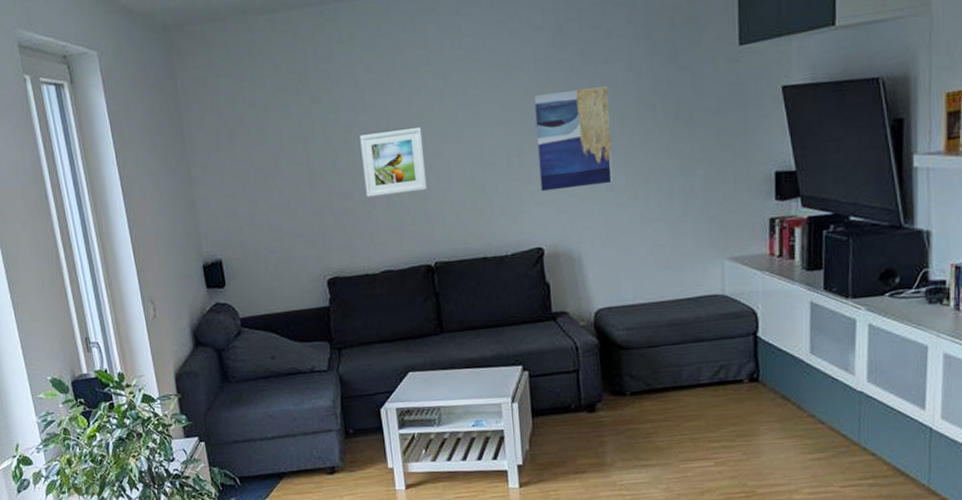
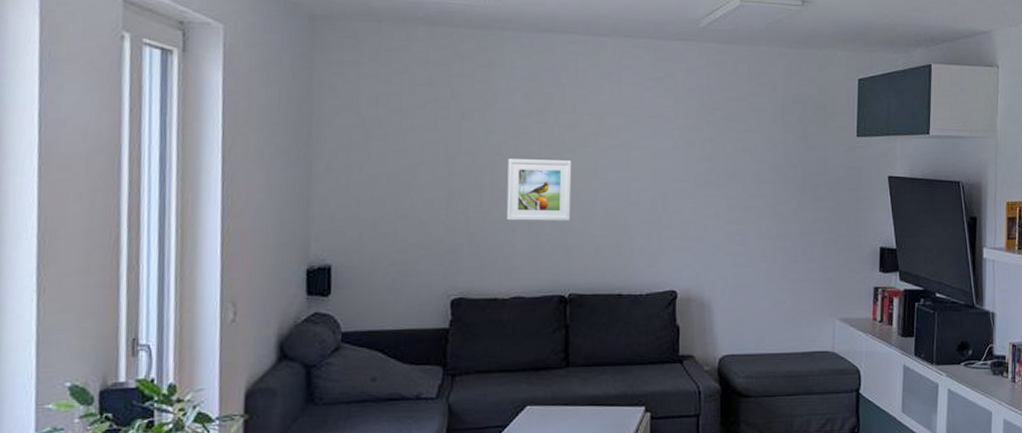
wall art: present [534,86,614,192] -> none [680,149,747,239]

